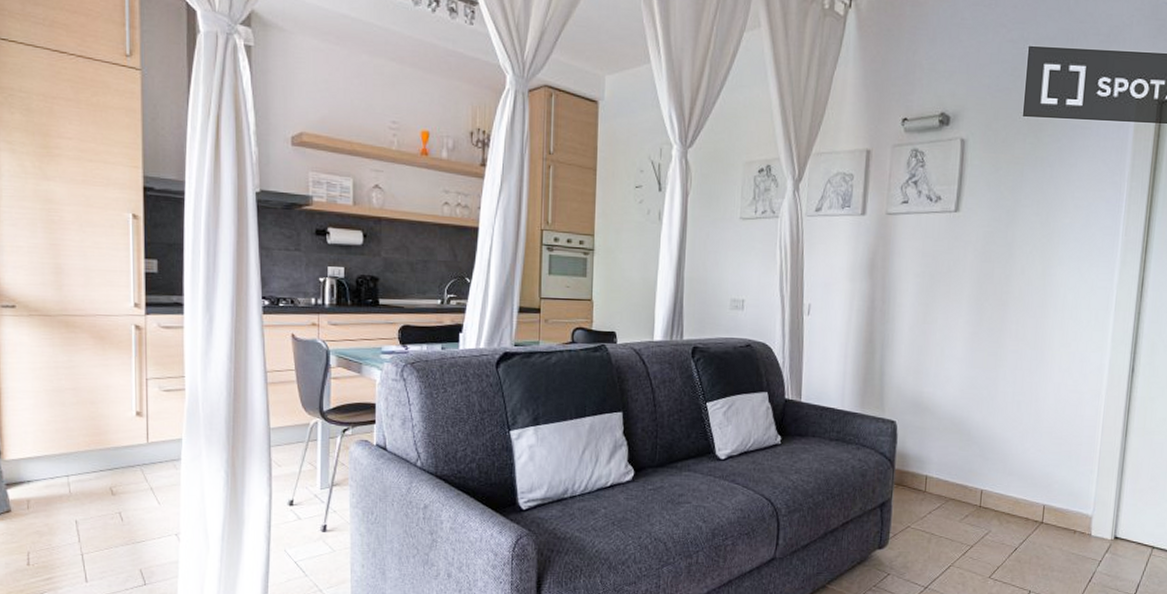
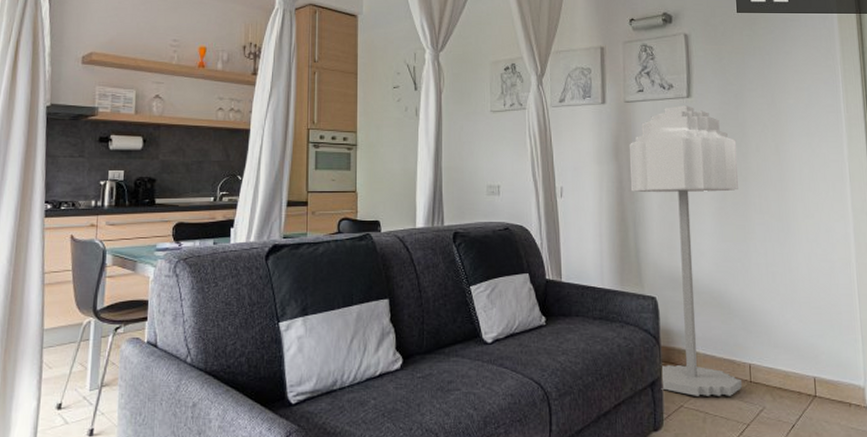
floor lamp: none [882,220,1002,519] -> present [628,105,742,396]

